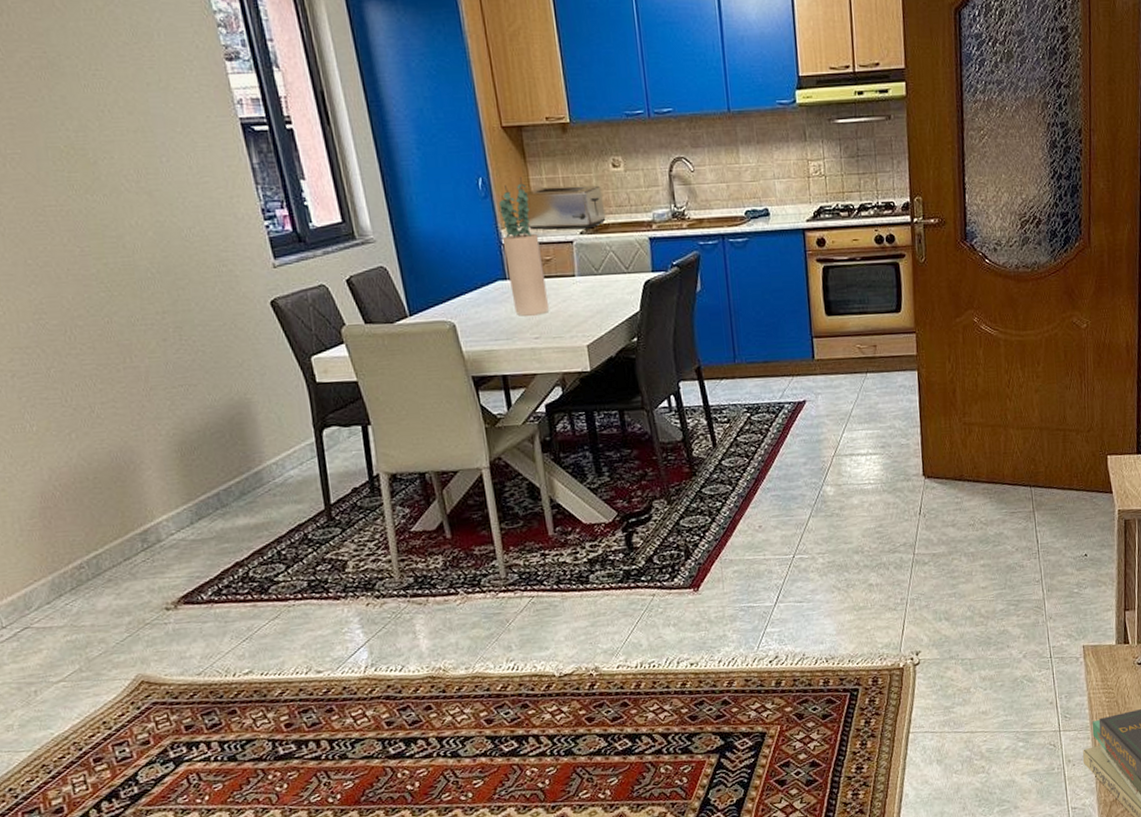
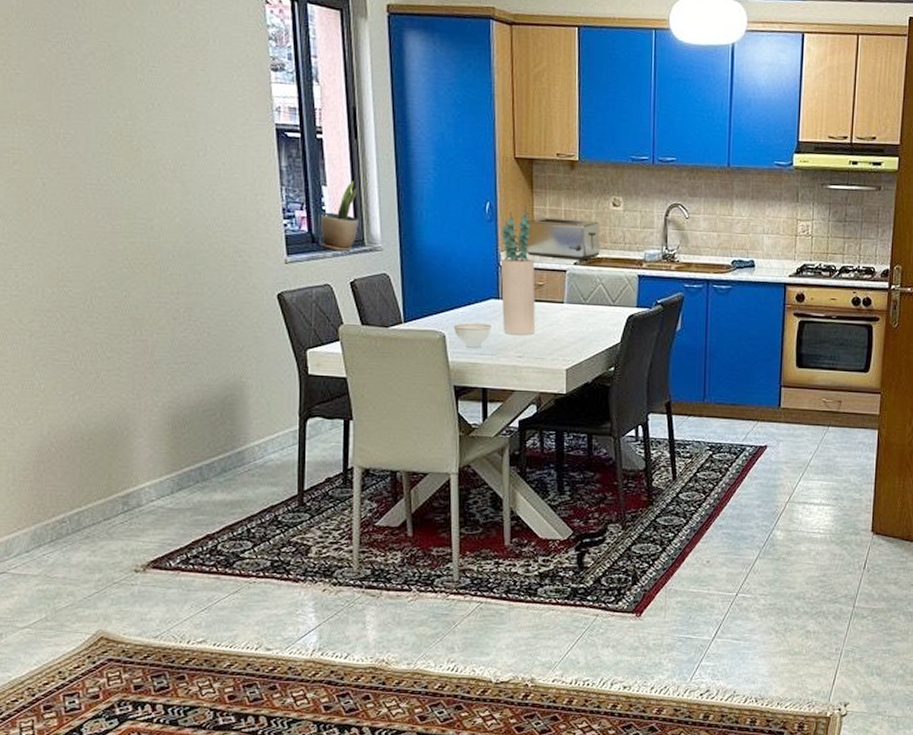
potted plant: none [301,170,346,249] -> present [318,180,359,252]
bowl: none [462,306,503,335] -> present [453,322,492,348]

